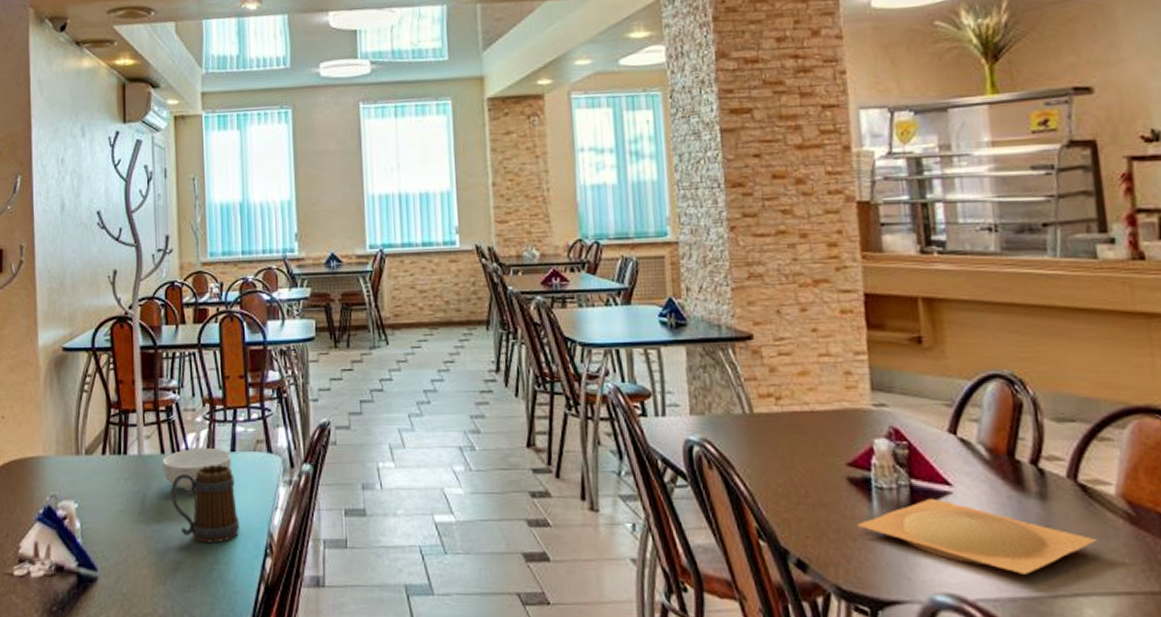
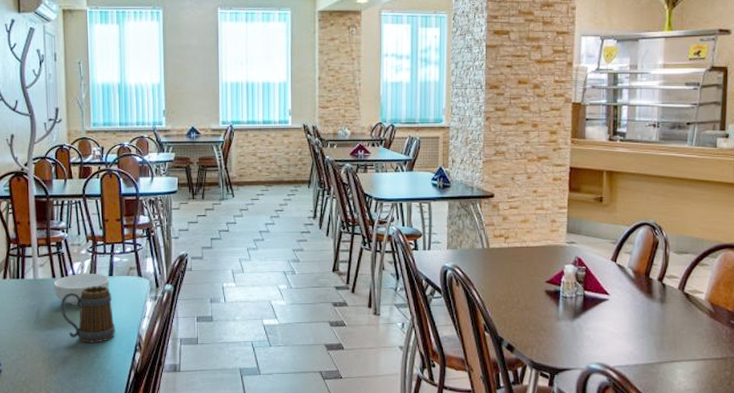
plate: present [857,498,1097,574] -> none [548,303,690,350]

